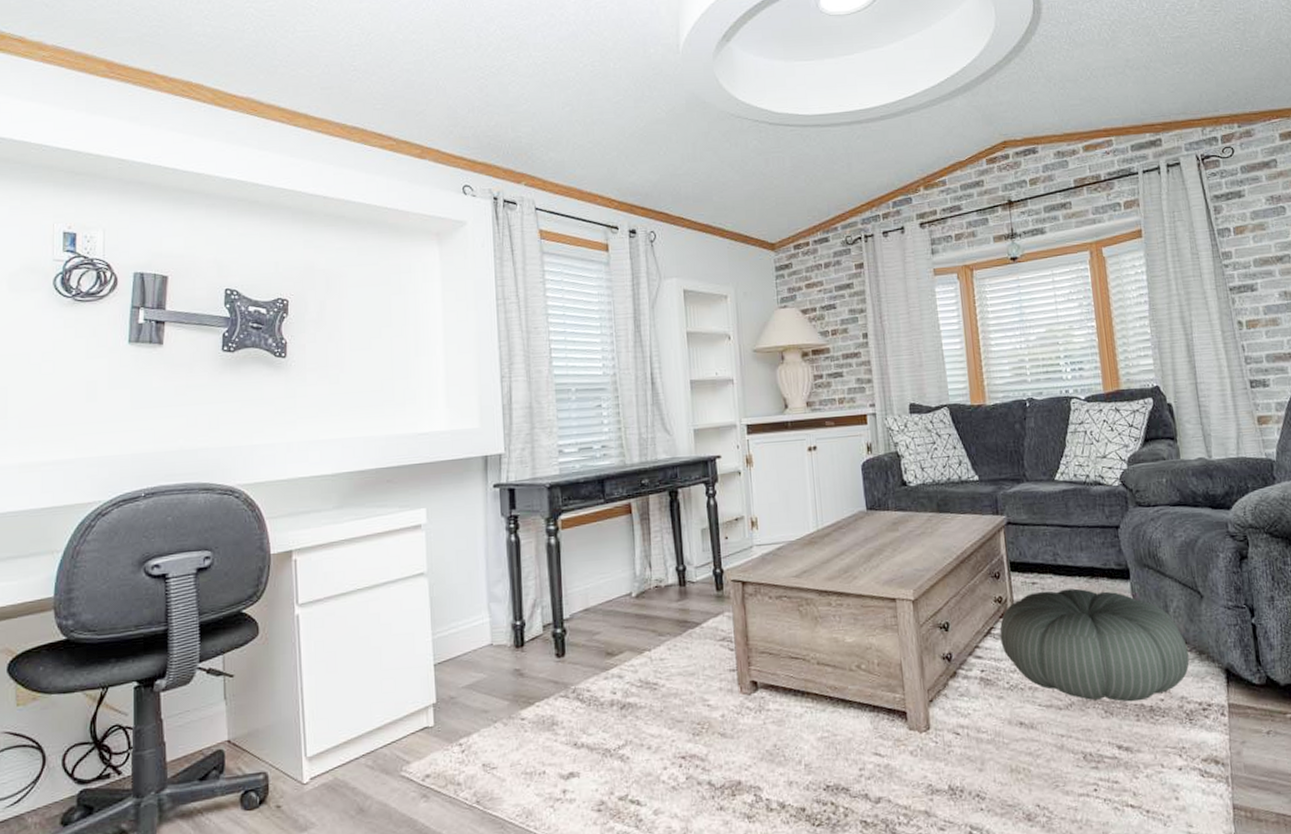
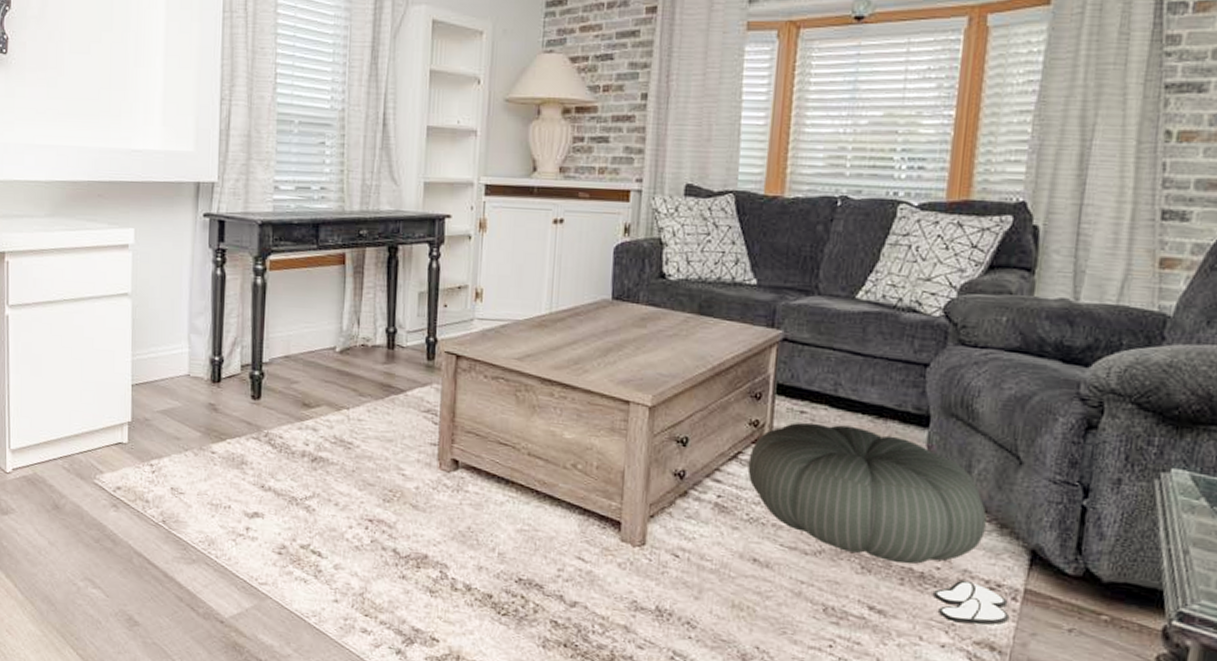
slippers: none [1163,705,1222,745] -> present [933,579,1009,625]

